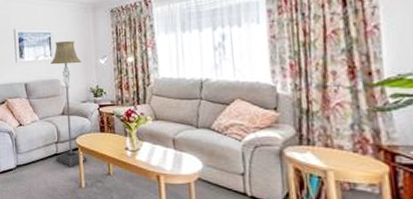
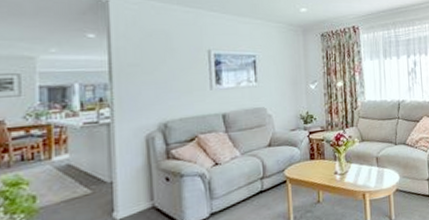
floor lamp: present [50,41,88,167] -> none [255,65,297,203]

